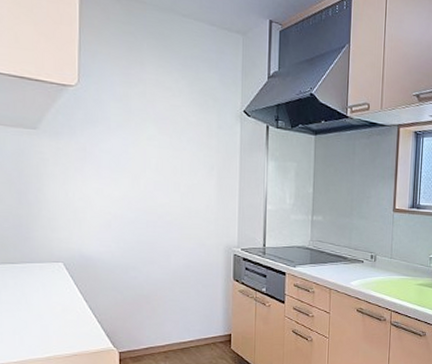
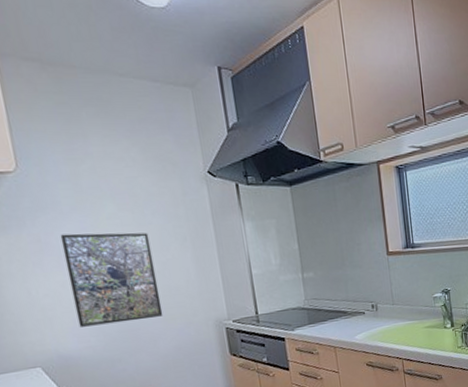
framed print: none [103,147,181,235] -> present [60,232,164,327]

